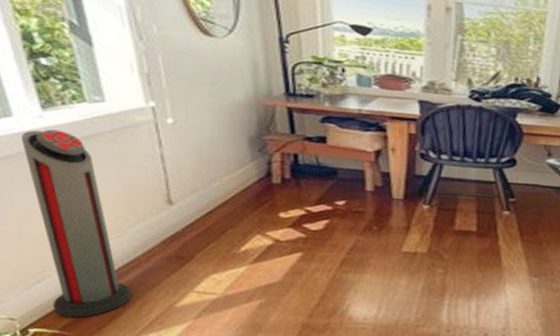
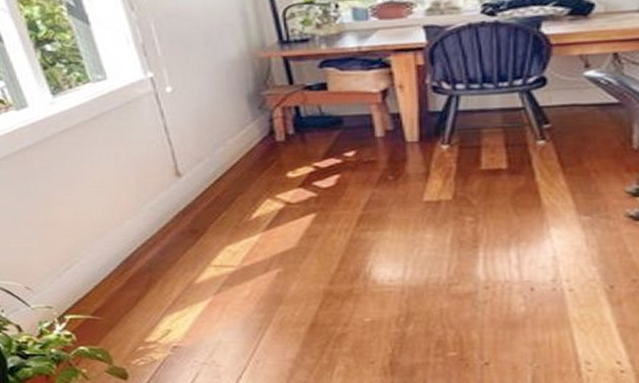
air purifier: present [21,129,132,318] -> none [38,114,153,302]

